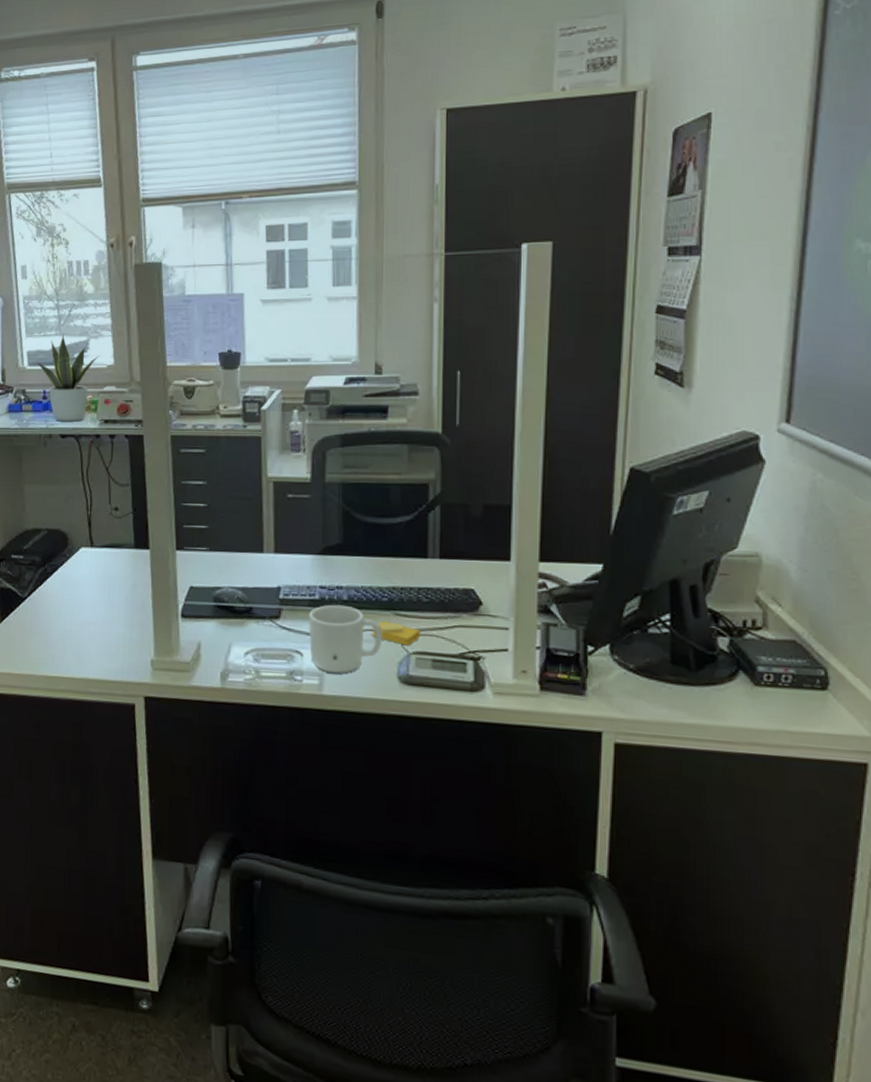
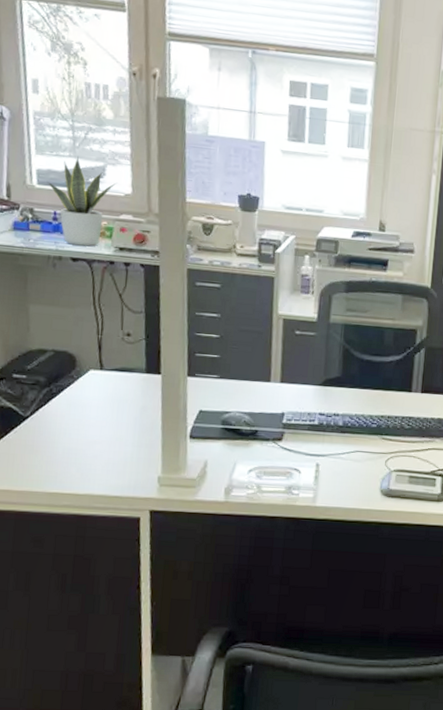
mug: present [308,604,383,674] -> none [307,429,370,489]
sticky notes: present [370,621,421,646] -> none [360,444,402,465]

